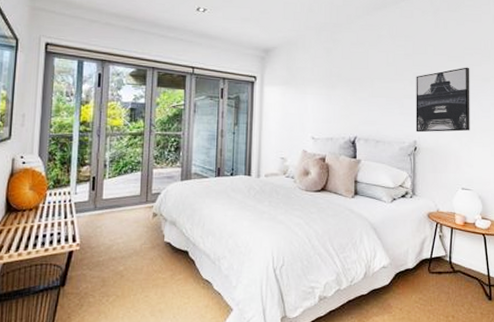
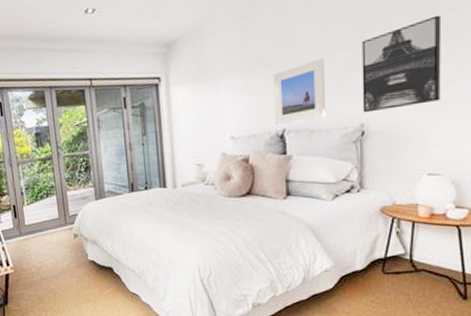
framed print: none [348,83,389,133] -> present [272,57,327,125]

